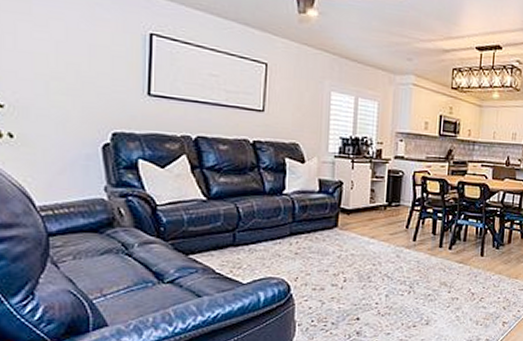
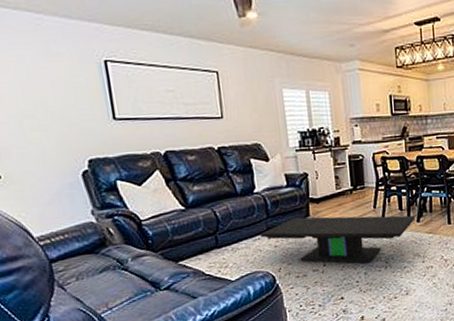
coffee table: none [282,226,448,285] -> present [260,215,415,263]

